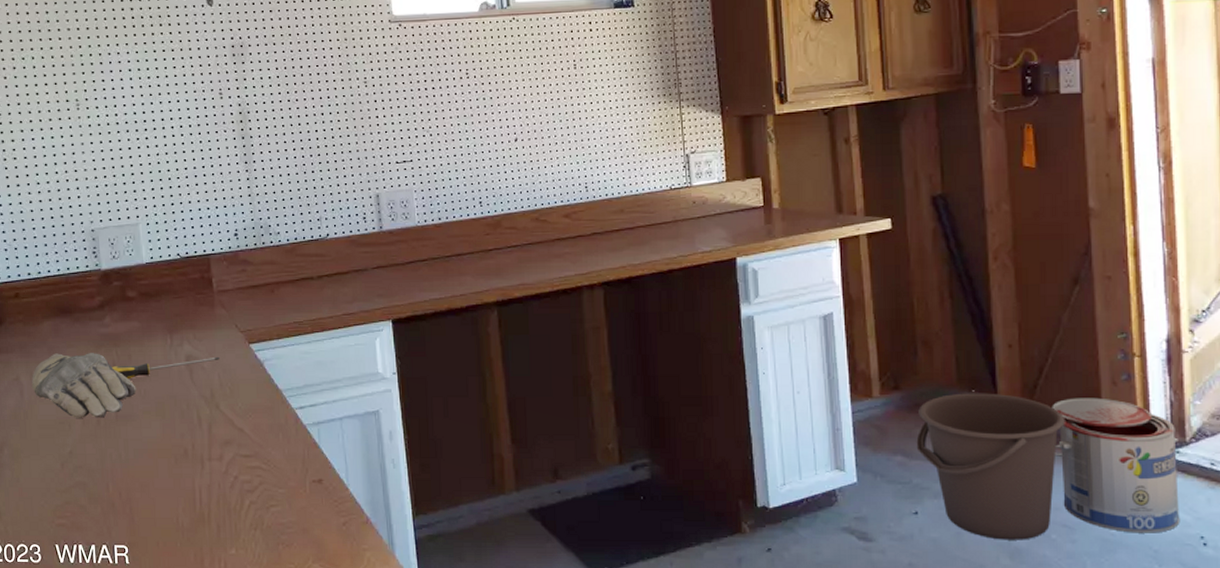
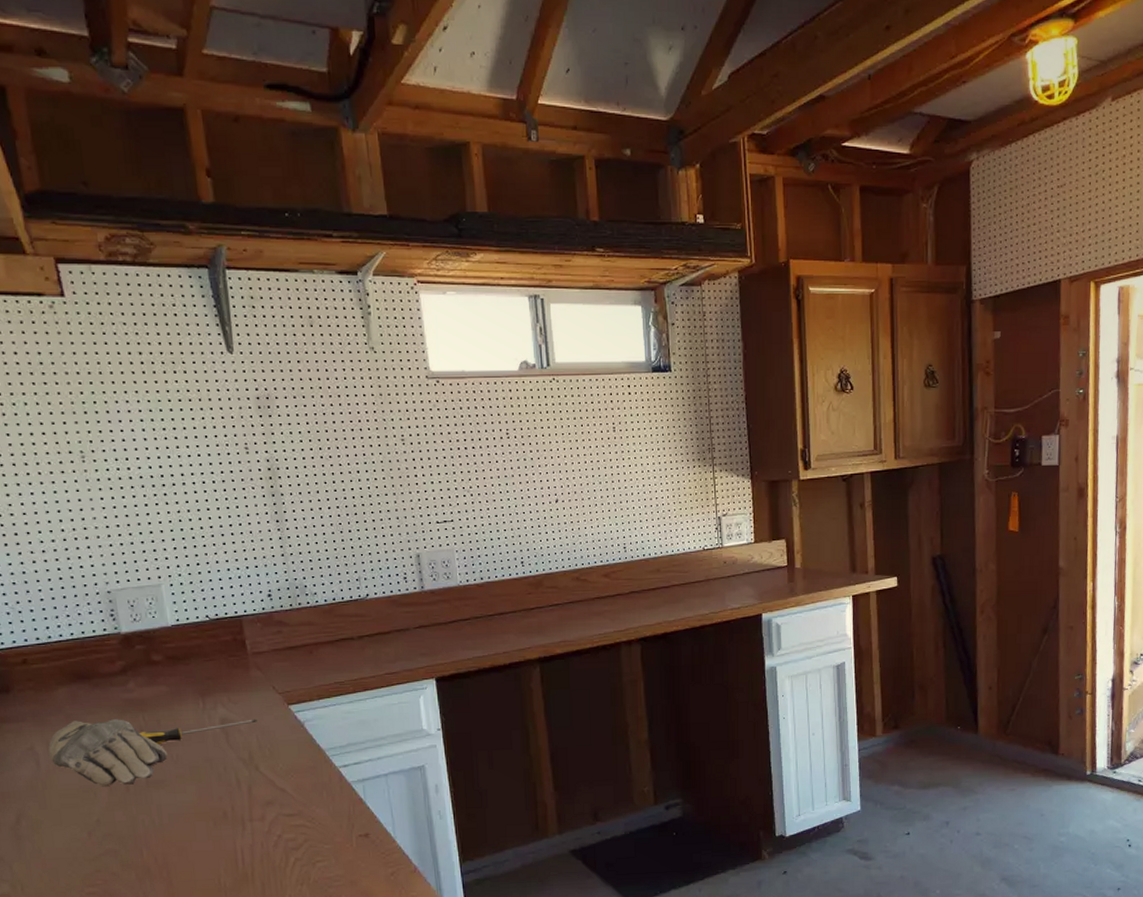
bucket: present [916,393,1065,540] -> none [910,729,1030,852]
paint can: present [1052,397,1180,533] -> none [1020,730,1116,840]

